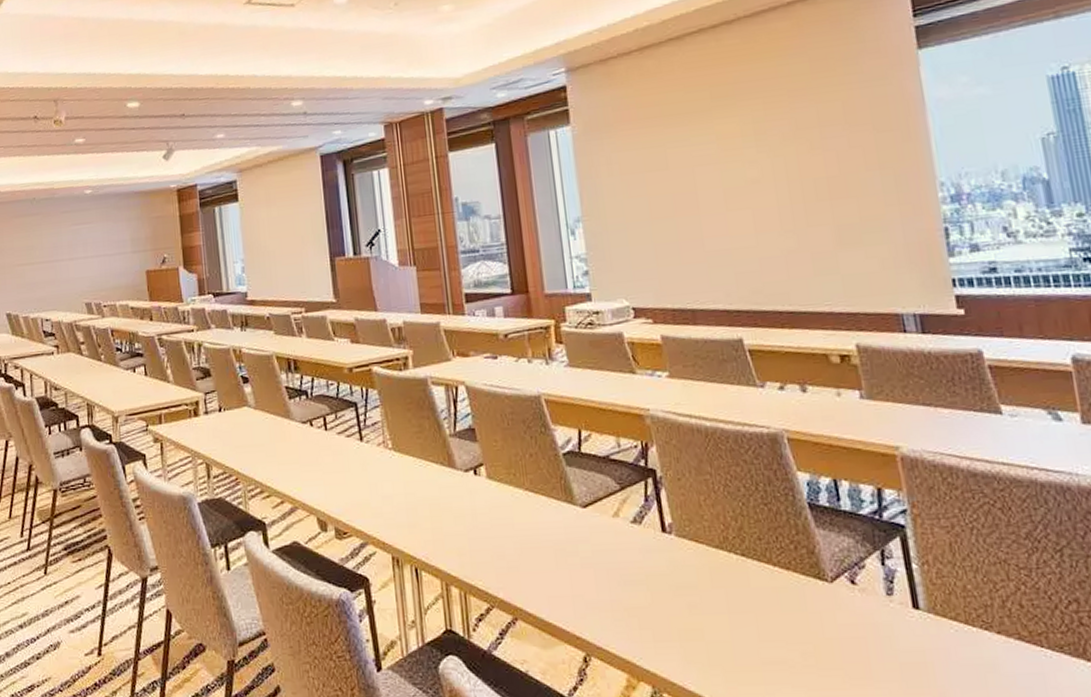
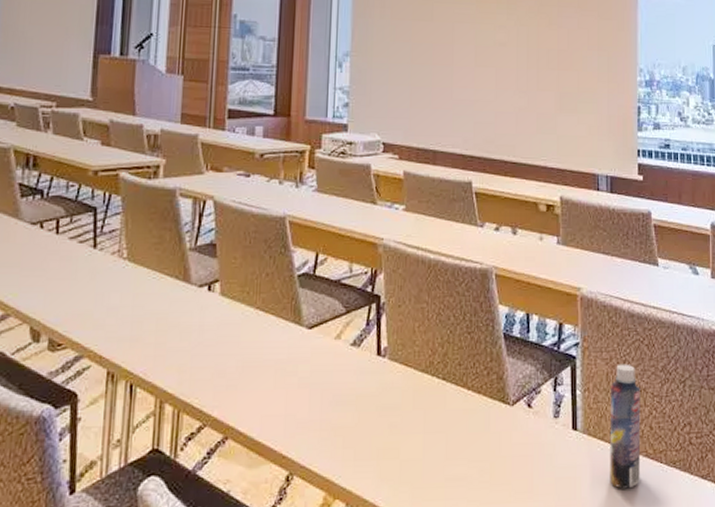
bottle: none [957,531,1015,677] -> present [610,364,641,489]

